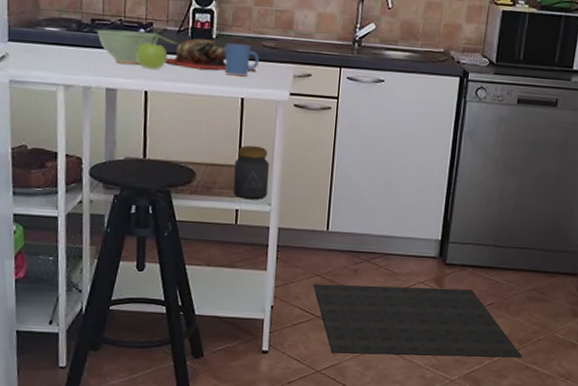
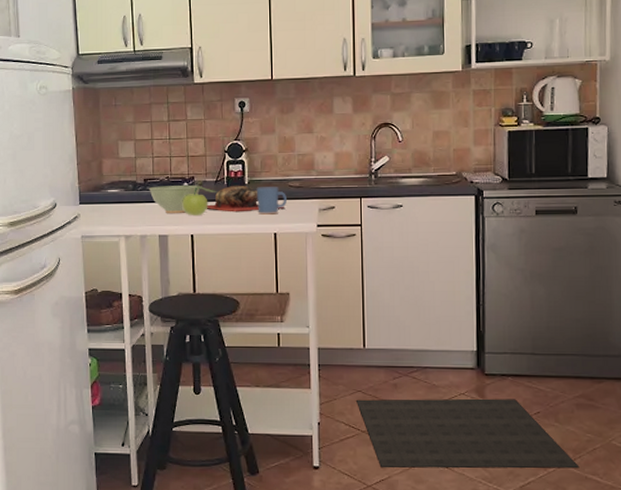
jar: present [233,145,270,200] -> none [273,275,306,324]

